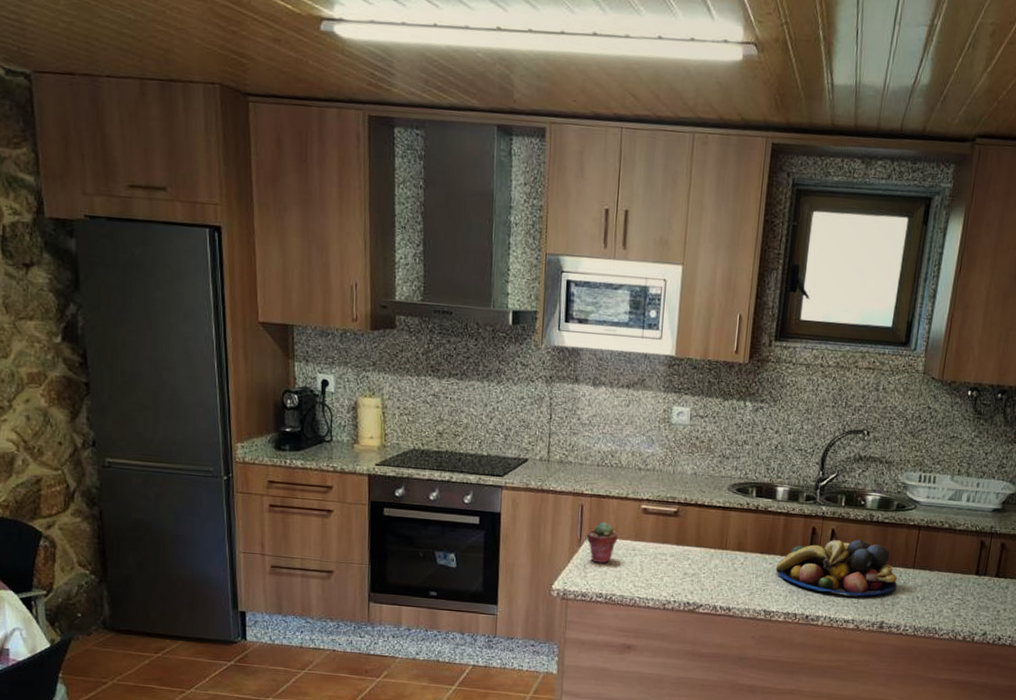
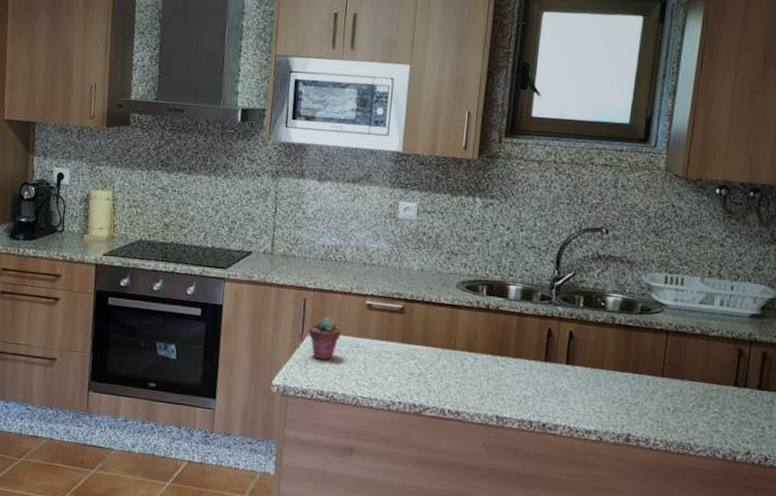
fruit bowl: present [775,539,897,596] -> none [508,343,644,405]

